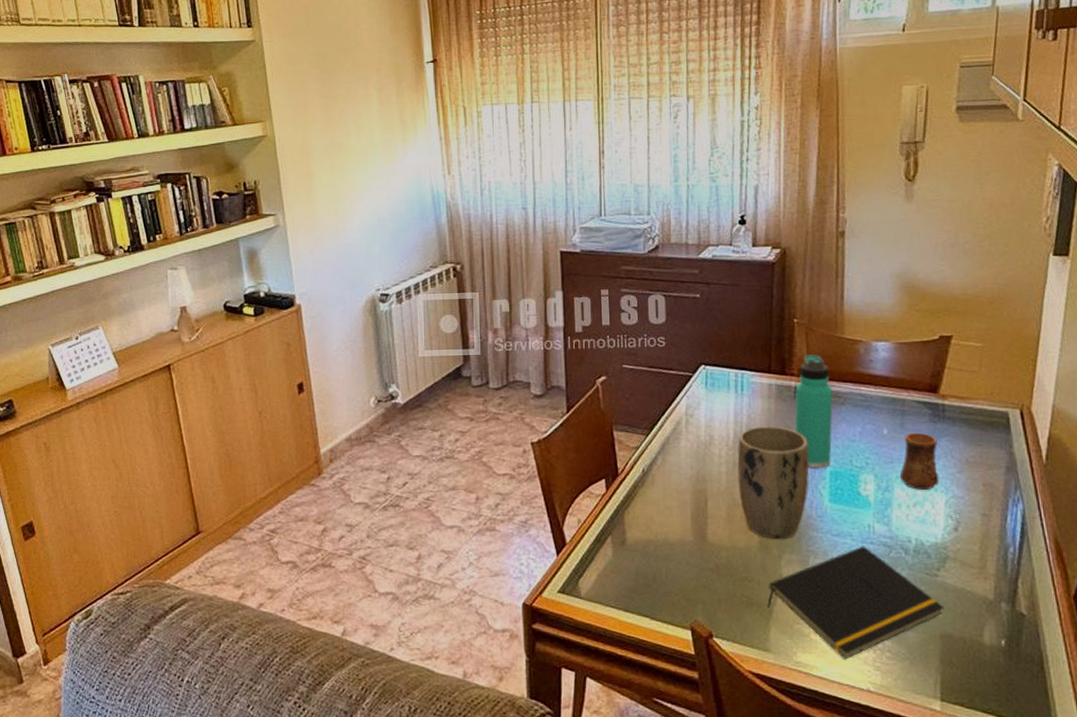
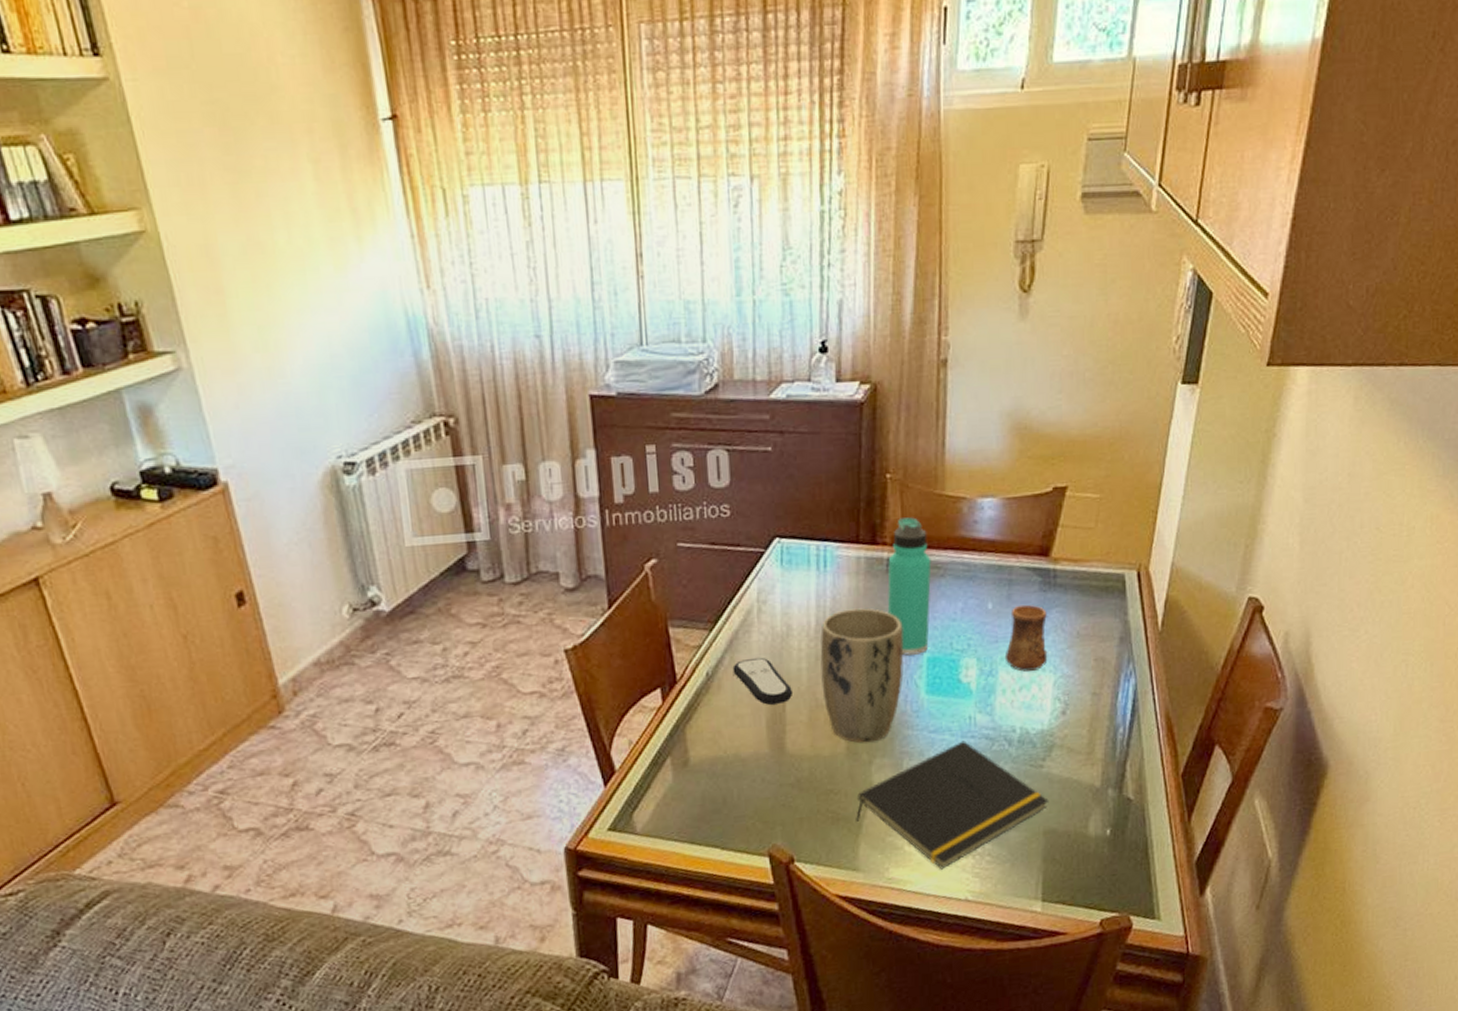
remote control: none [664,460,713,500] -> present [732,657,792,705]

